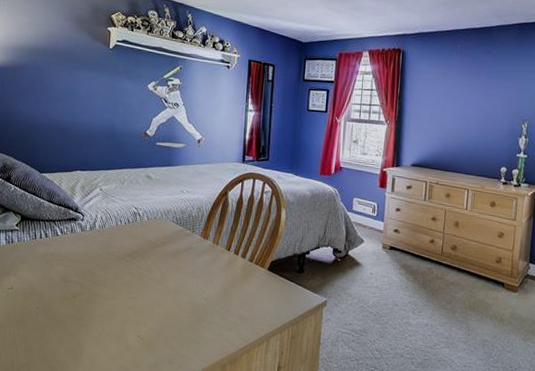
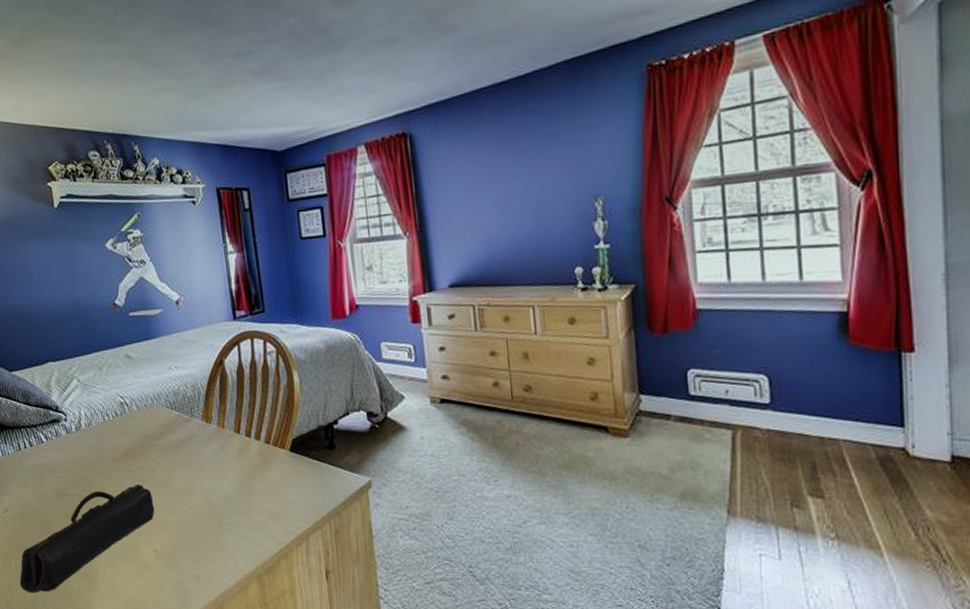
pencil case: none [10,281,146,361] -> present [19,485,155,593]

